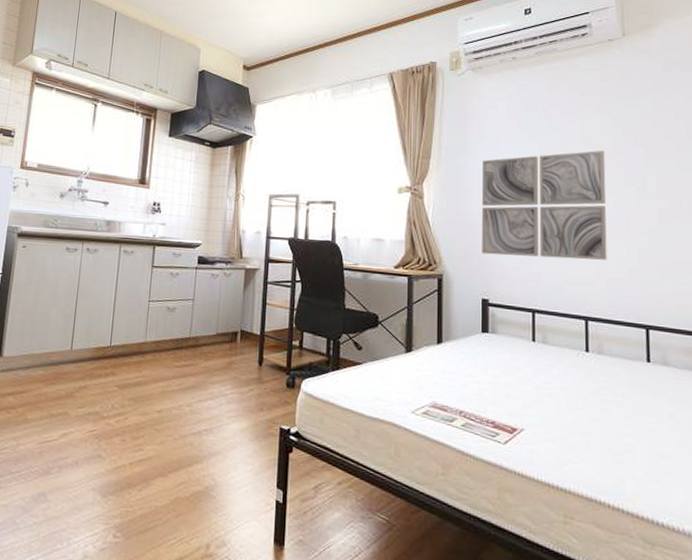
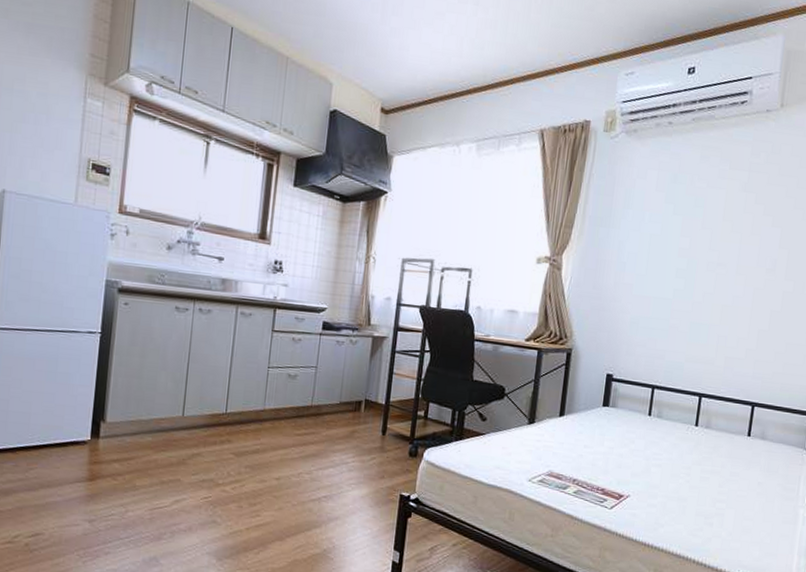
wall art: present [481,150,607,260] -> none [612,228,744,340]

